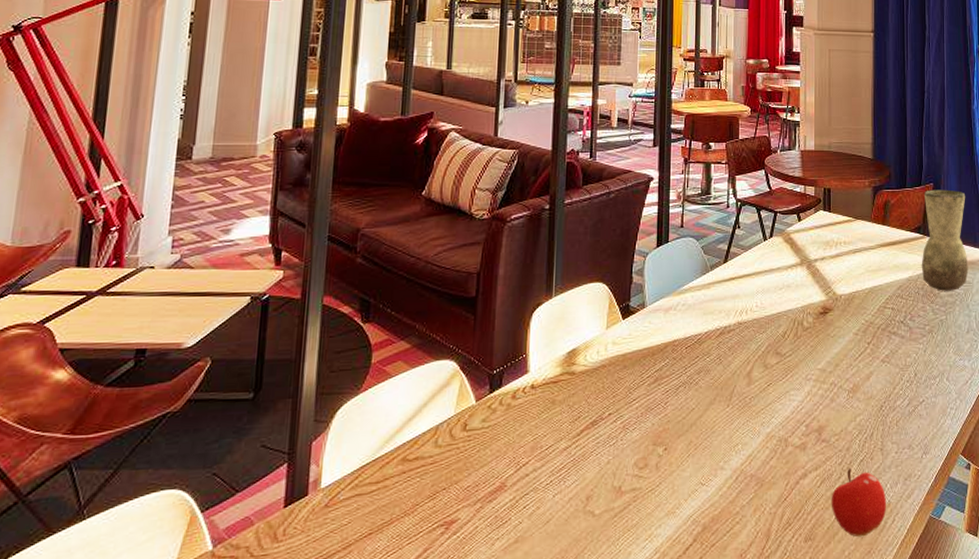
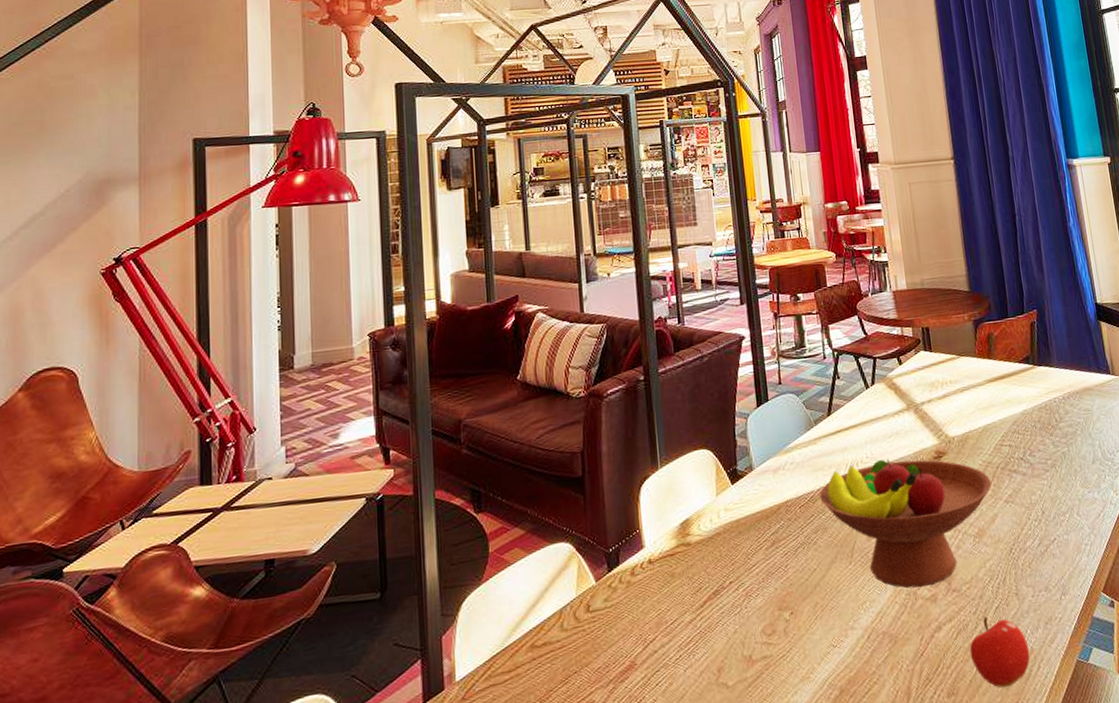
fruit bowl: none [707,309,870,436] -> present [819,459,991,589]
vase: present [921,189,969,291] -> none [1028,314,1086,422]

